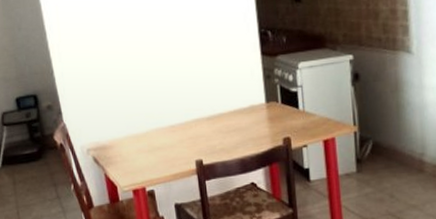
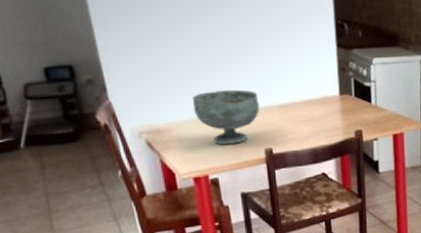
decorative bowl: none [130,104,190,158] -> present [192,89,260,145]

